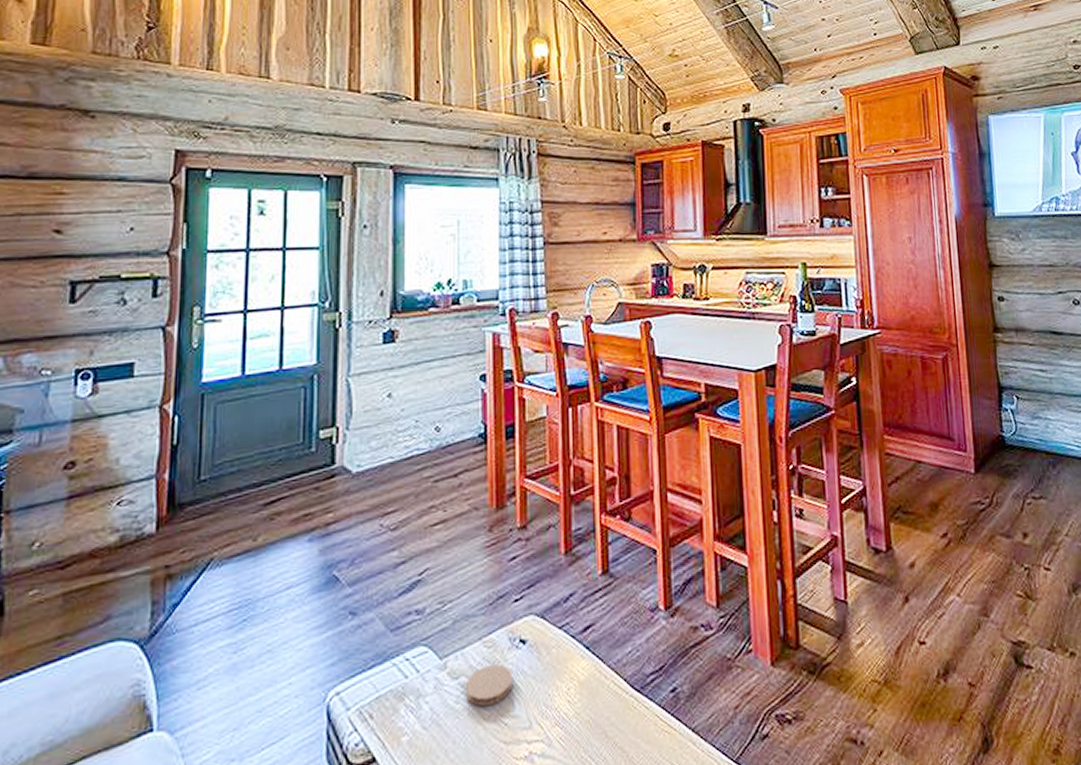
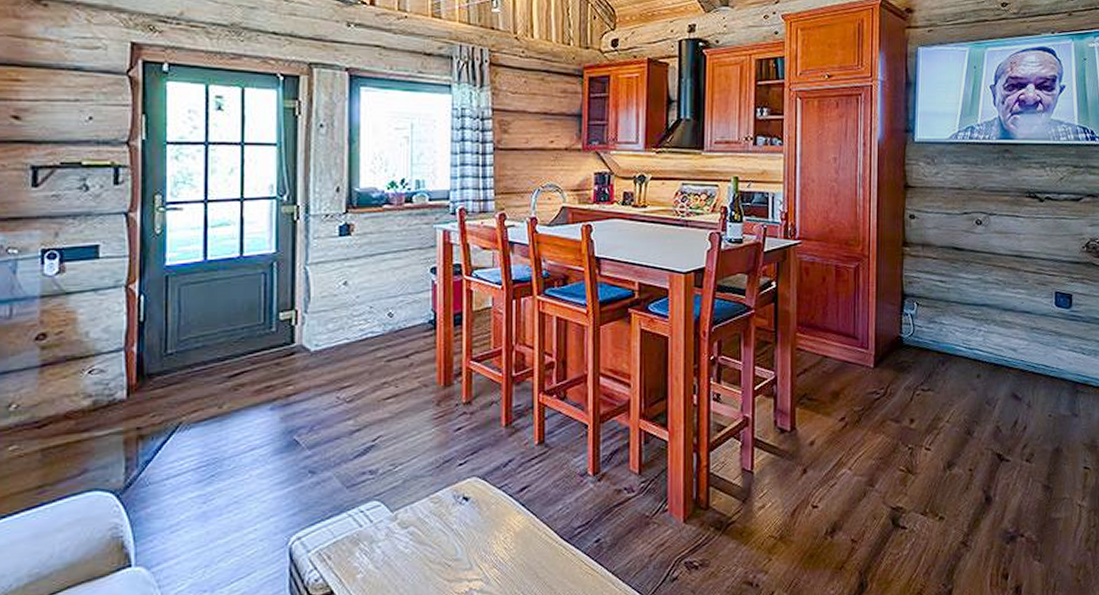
coaster: present [465,664,514,707] -> none [413,516,457,552]

